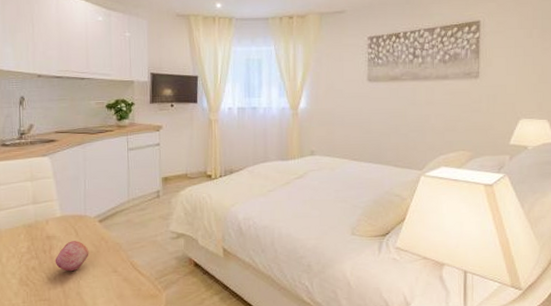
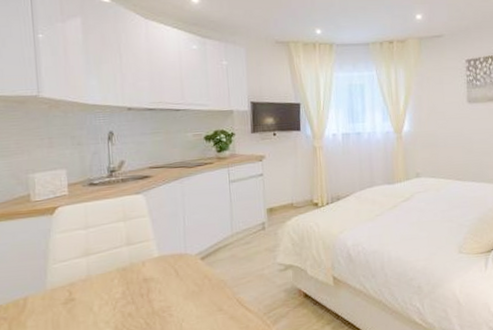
fruit: present [55,241,89,272] -> none [153,281,192,315]

